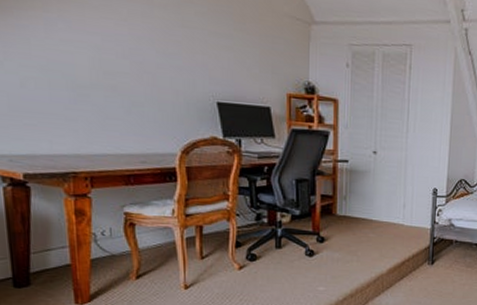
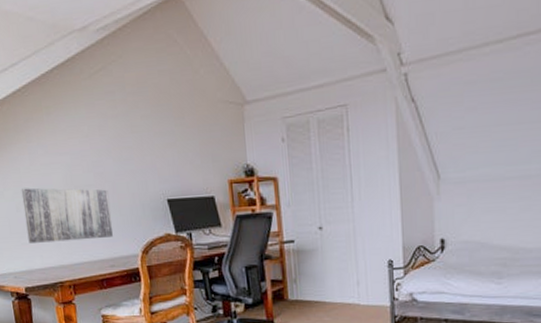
wall art: none [29,62,149,132] -> present [21,187,114,243]

